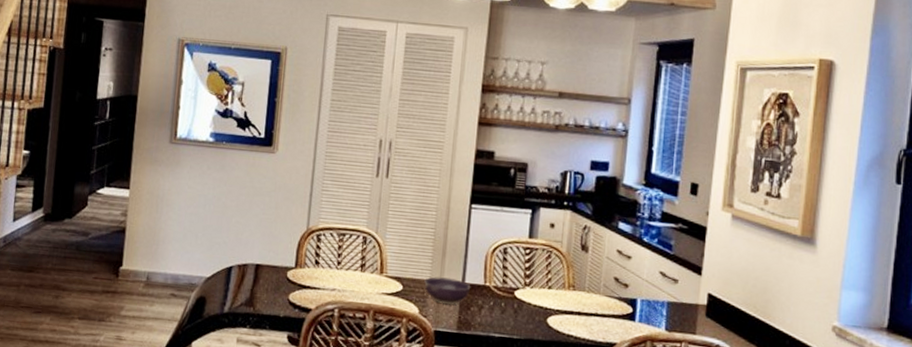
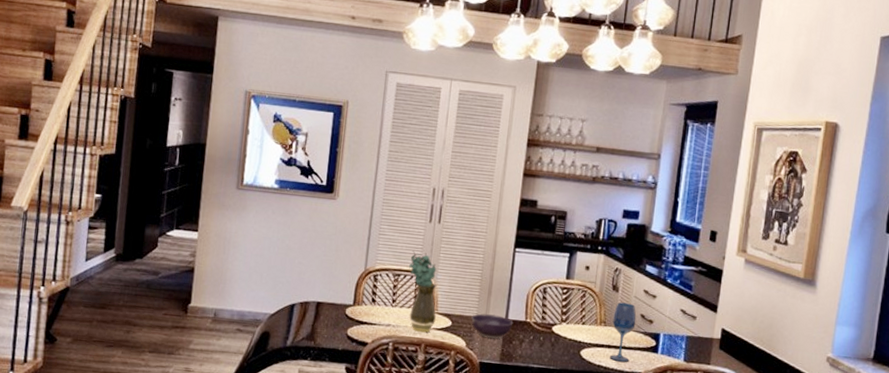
vase: none [355,208,386,298] -> present [409,251,437,333]
wineglass: none [580,264,610,331] -> present [609,302,637,362]

